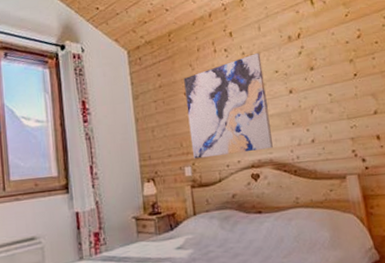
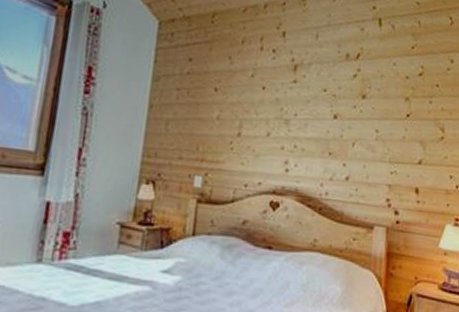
wall art: present [184,53,273,159] -> none [208,63,312,177]

